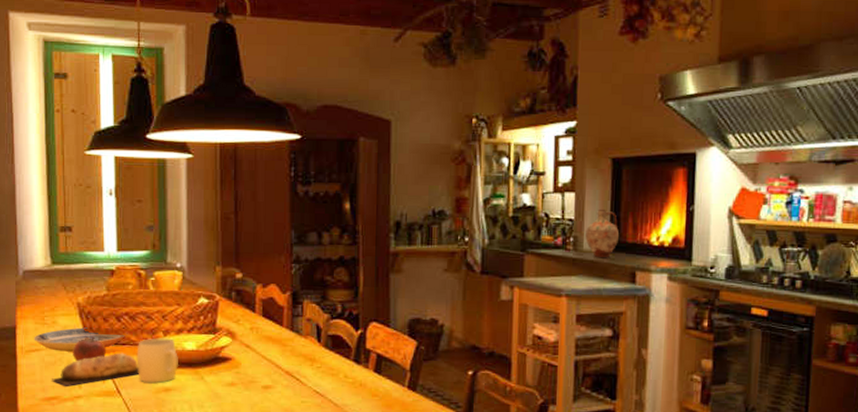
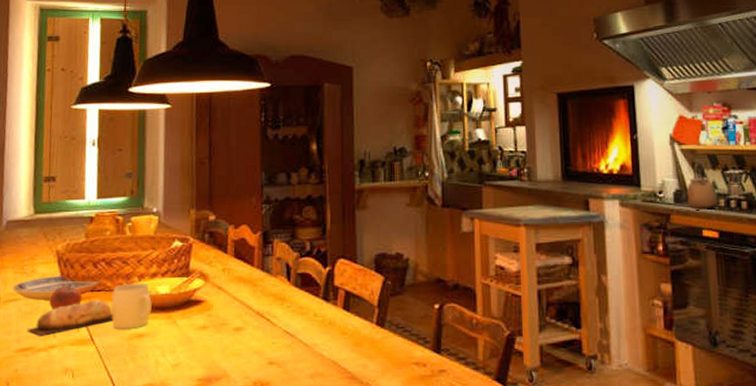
ceramic jug: present [585,208,620,258] -> none [538,140,571,188]
kettle: none [739,237,772,287] -> present [687,161,718,210]

